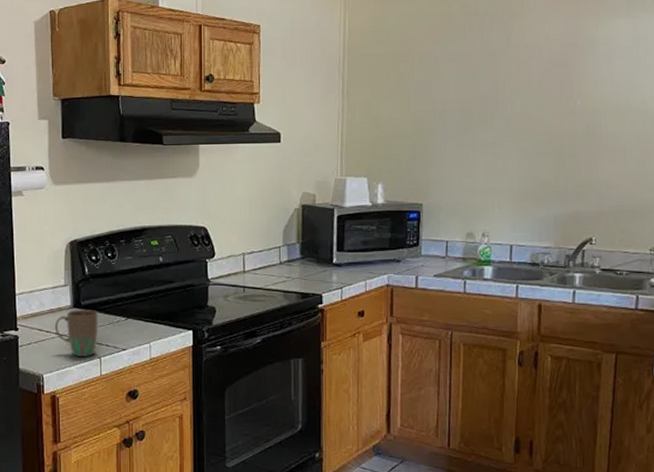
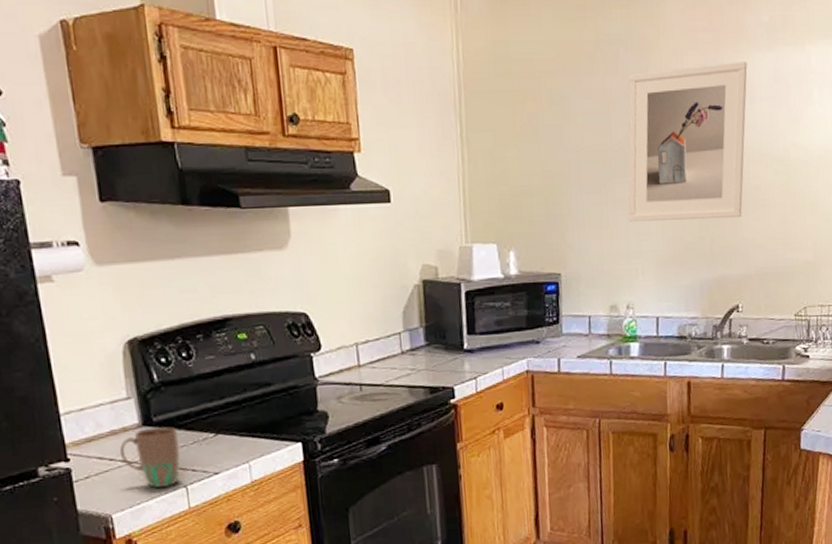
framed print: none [487,27,607,162] -> present [628,61,748,222]

